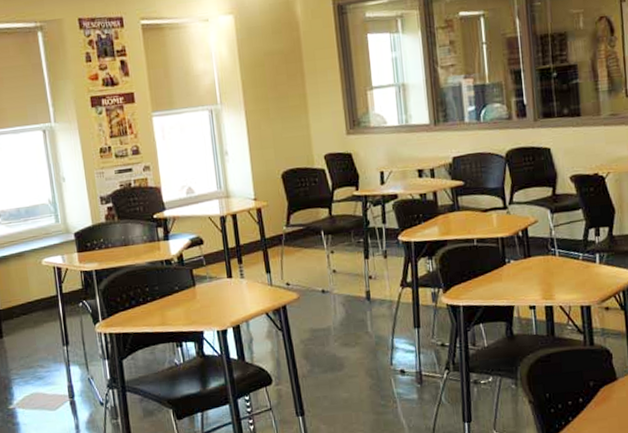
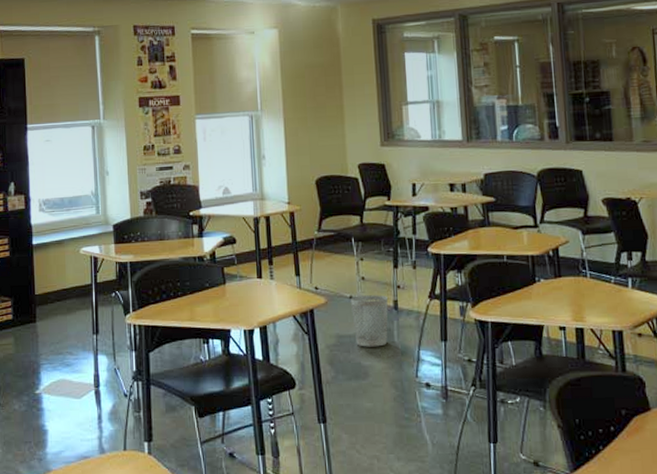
wastebasket: none [322,286,362,339] -> present [350,295,388,347]

